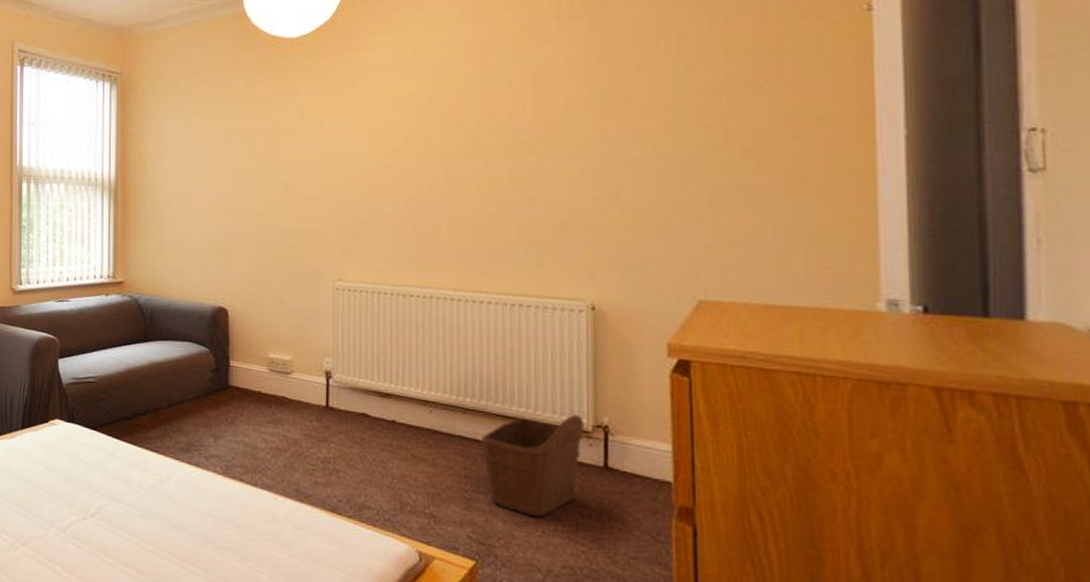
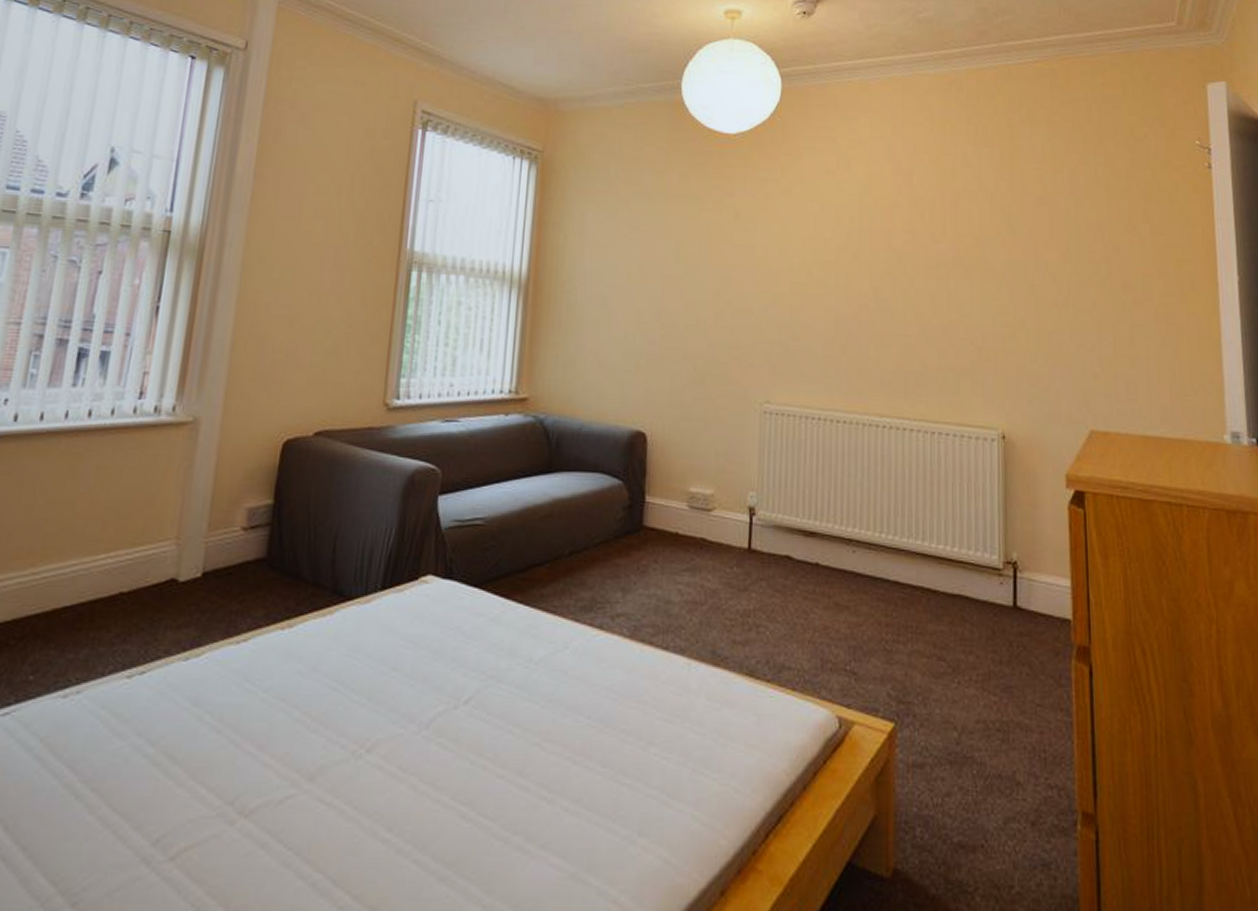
wicker basket: present [482,414,585,517] -> none [903,550,996,667]

